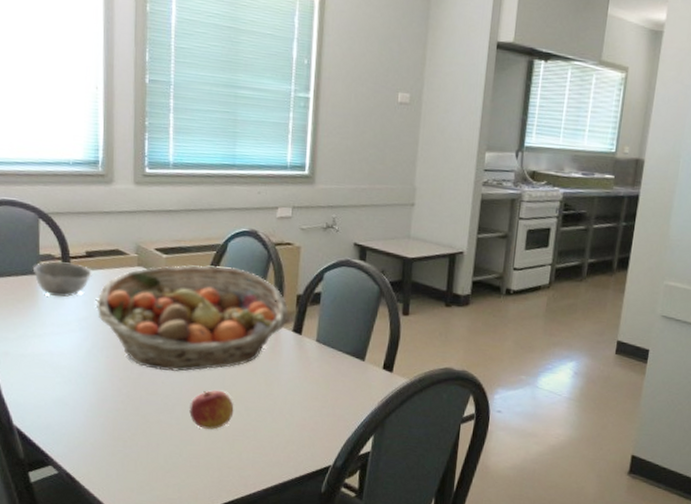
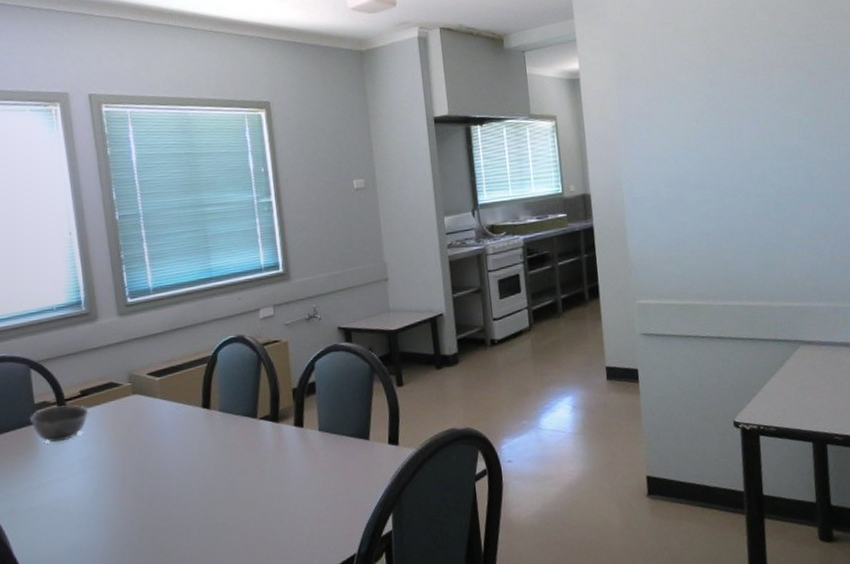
fruit basket: present [96,265,289,371] -> none [97,375,288,494]
apple: present [189,391,234,430] -> none [205,502,250,545]

